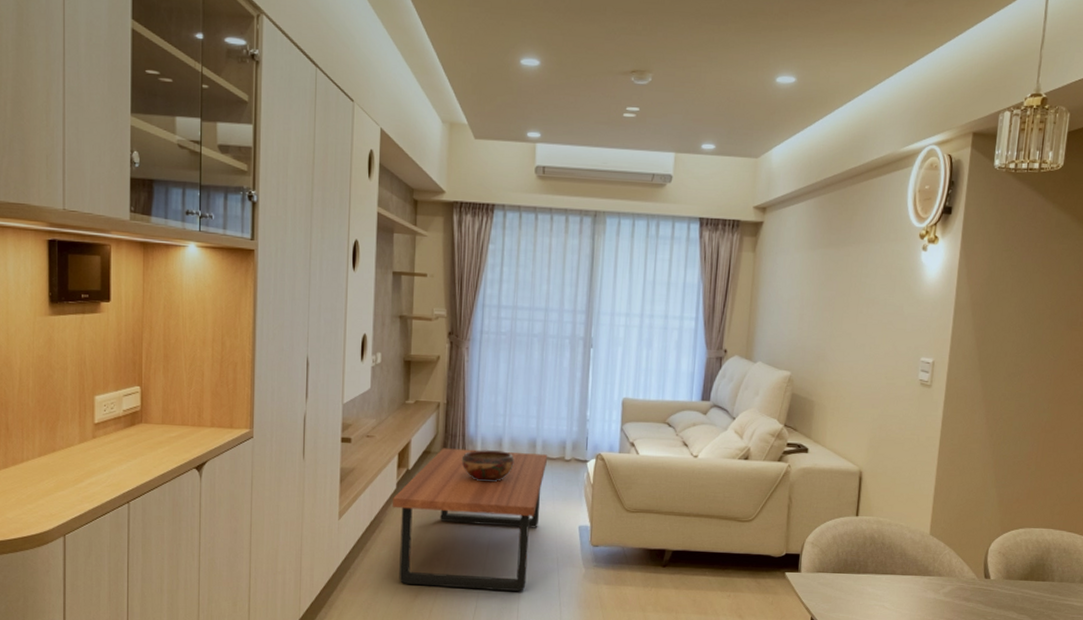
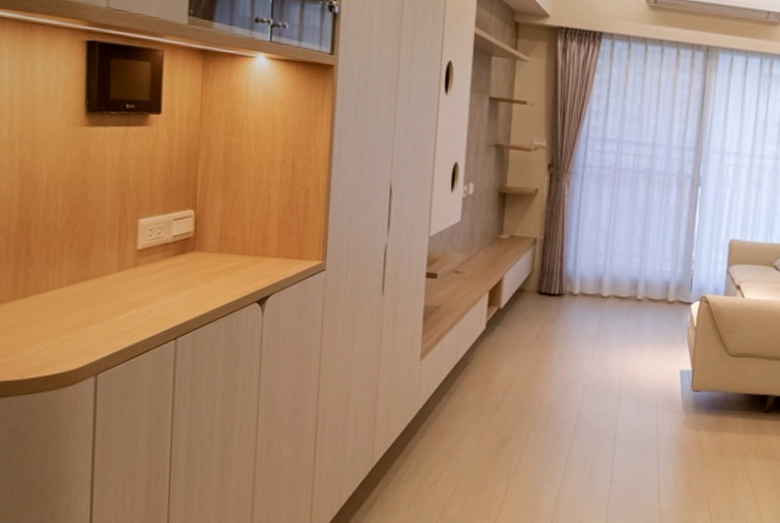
coffee table: present [392,448,548,591] -> none [480,286,651,438]
decorative bowl: present [461,450,514,482] -> none [558,289,615,324]

